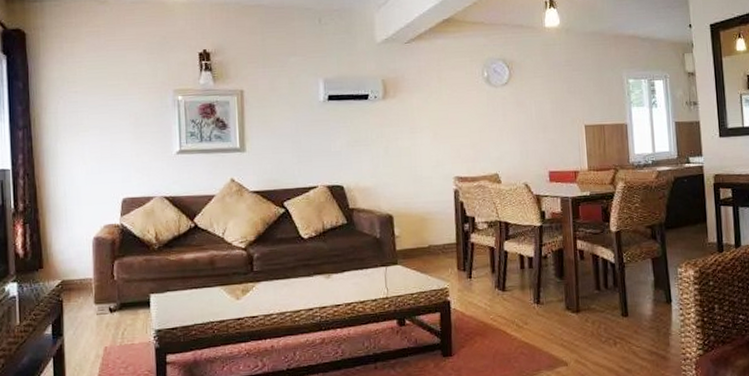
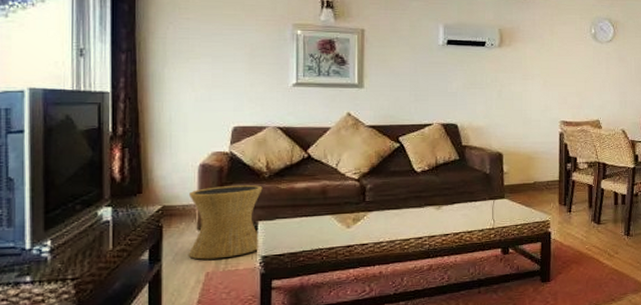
side table: none [86,257,153,334] -> present [188,184,263,260]

